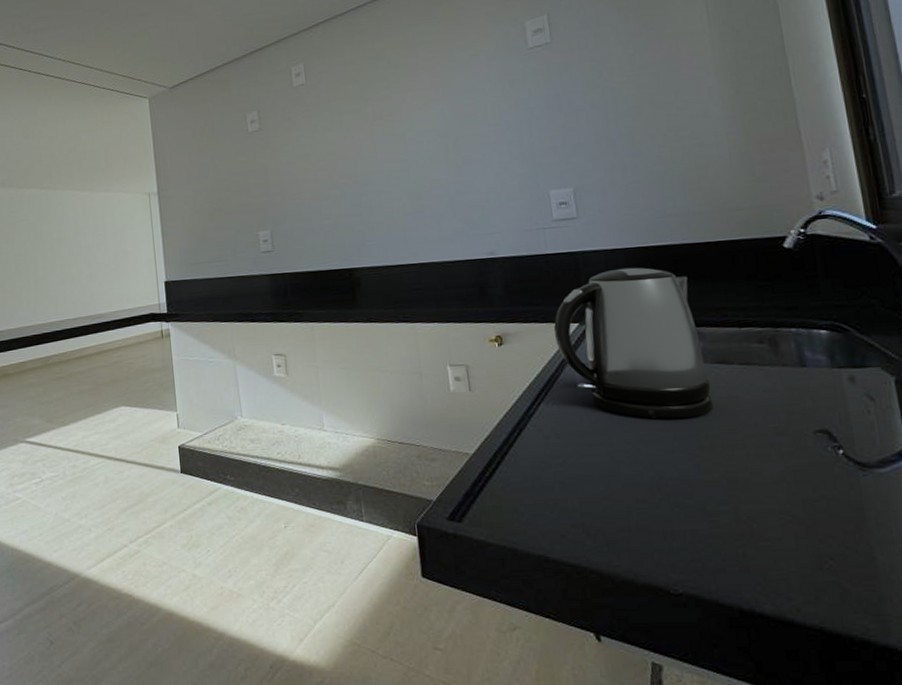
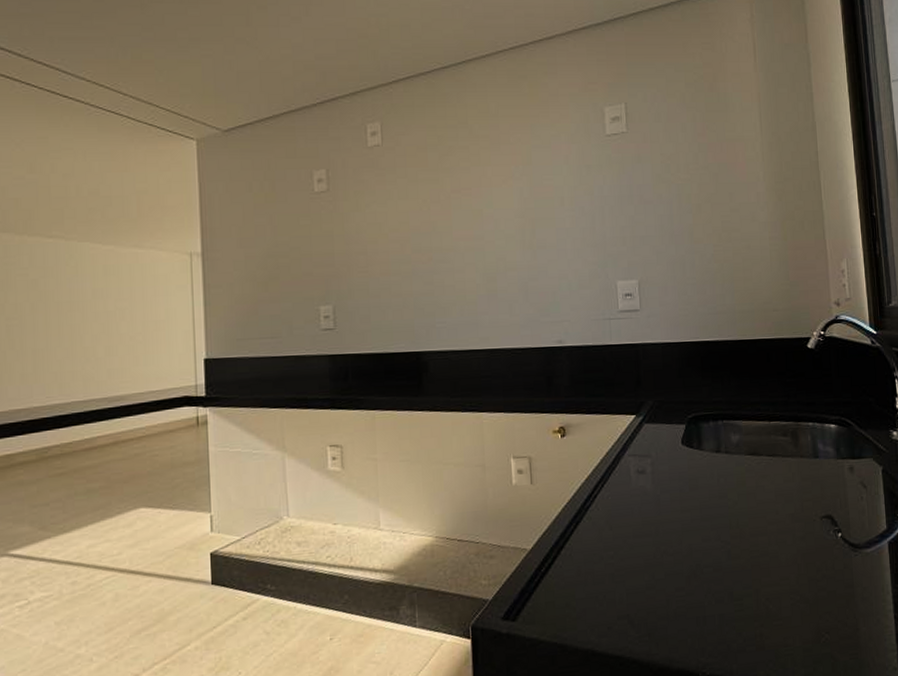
kettle: present [553,267,714,419] -> none [613,361,744,508]

